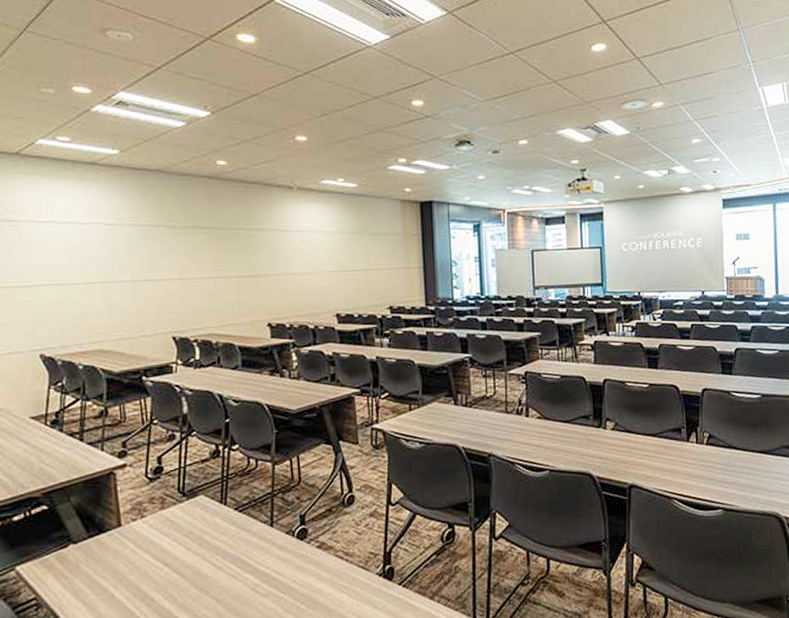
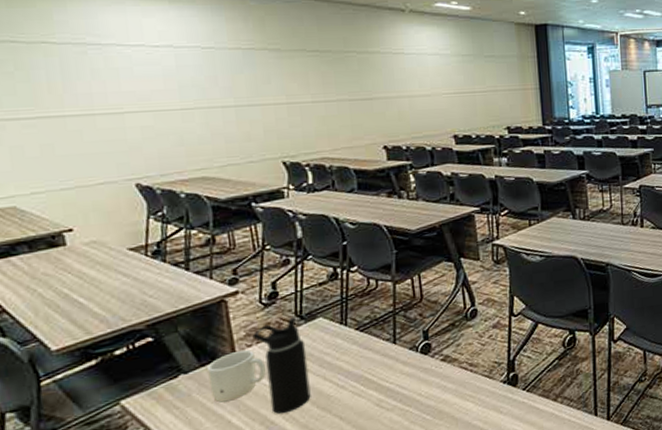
mug: none [94,523,150,575] -> present [206,349,267,403]
water bottle: none [137,493,189,591] -> present [252,317,311,414]

